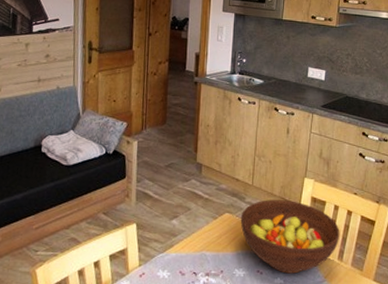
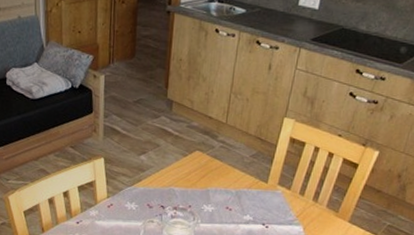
fruit bowl: present [240,200,340,274] -> none [211,139,318,212]

